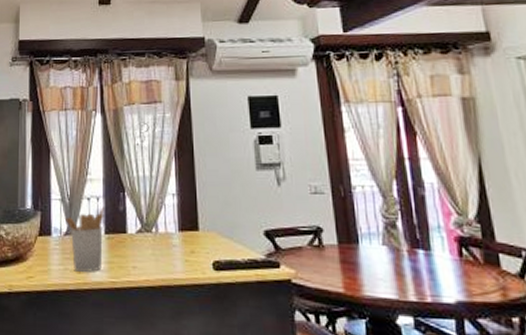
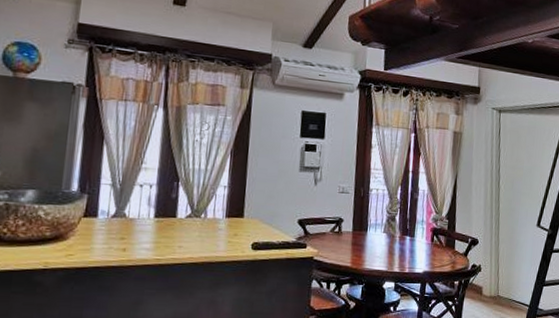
utensil holder: present [66,207,104,272] -> none [114,194,156,251]

